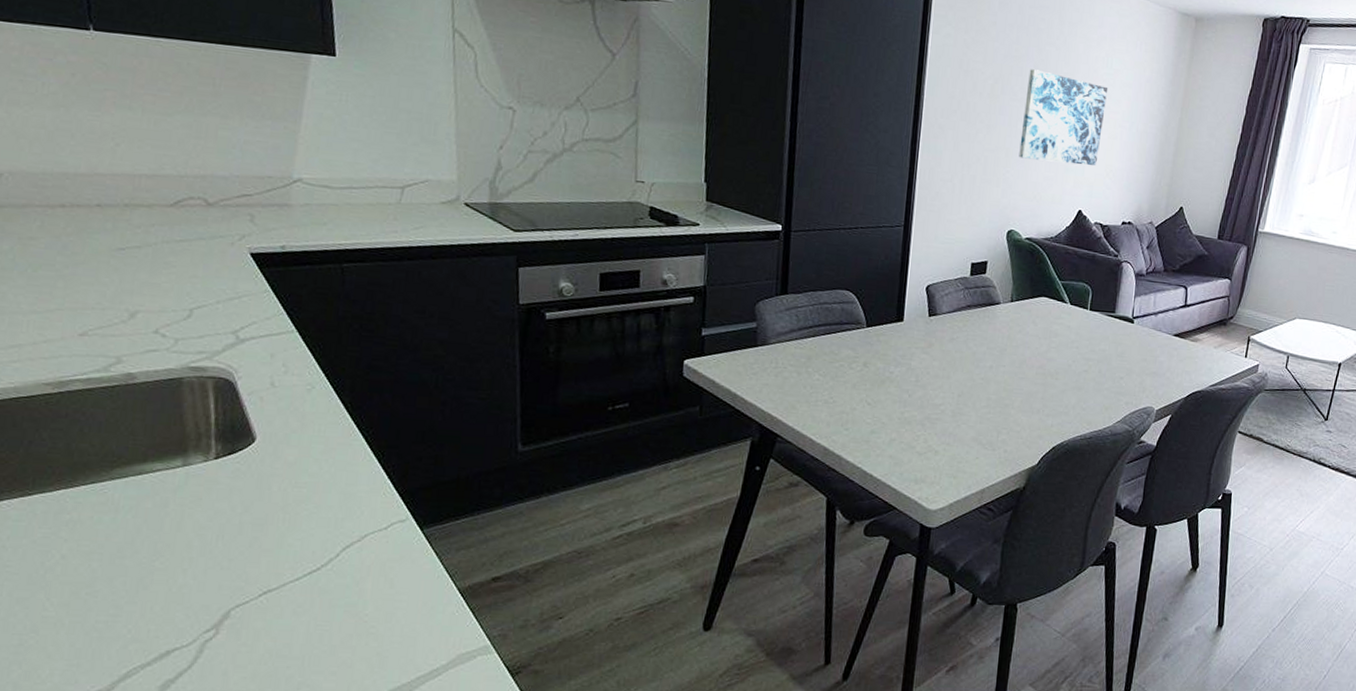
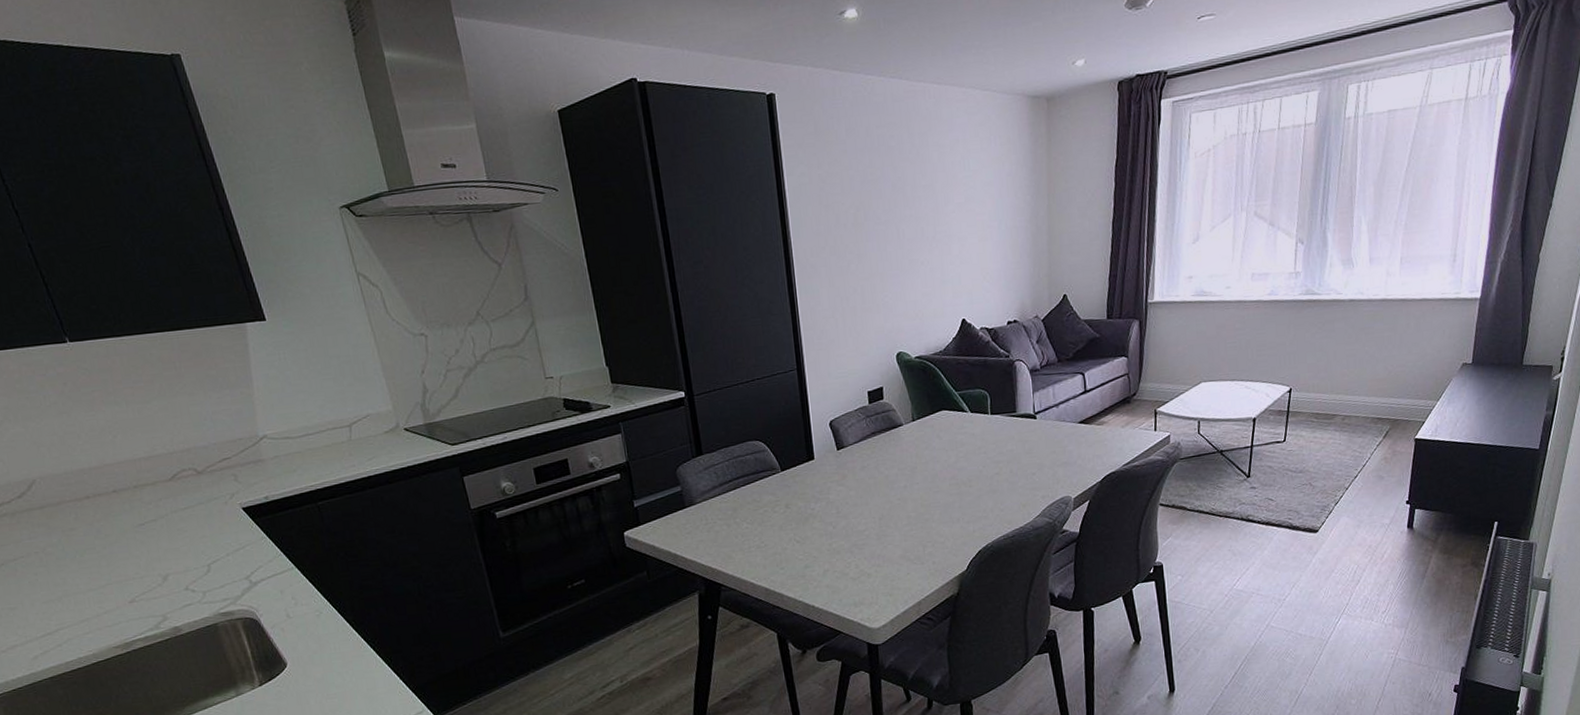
wall art: present [1019,69,1109,166] -> none [888,188,972,280]

